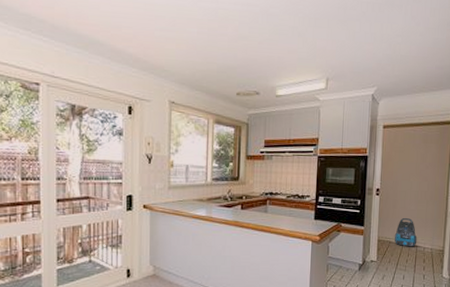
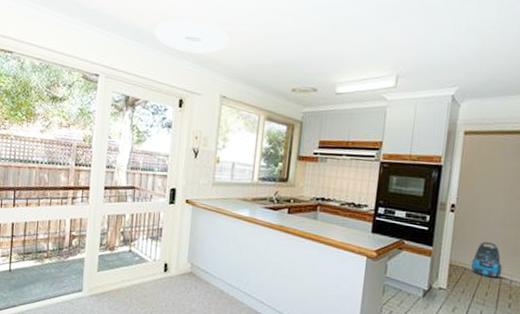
ceiling light: none [97,25,173,61] -> present [154,19,229,54]

